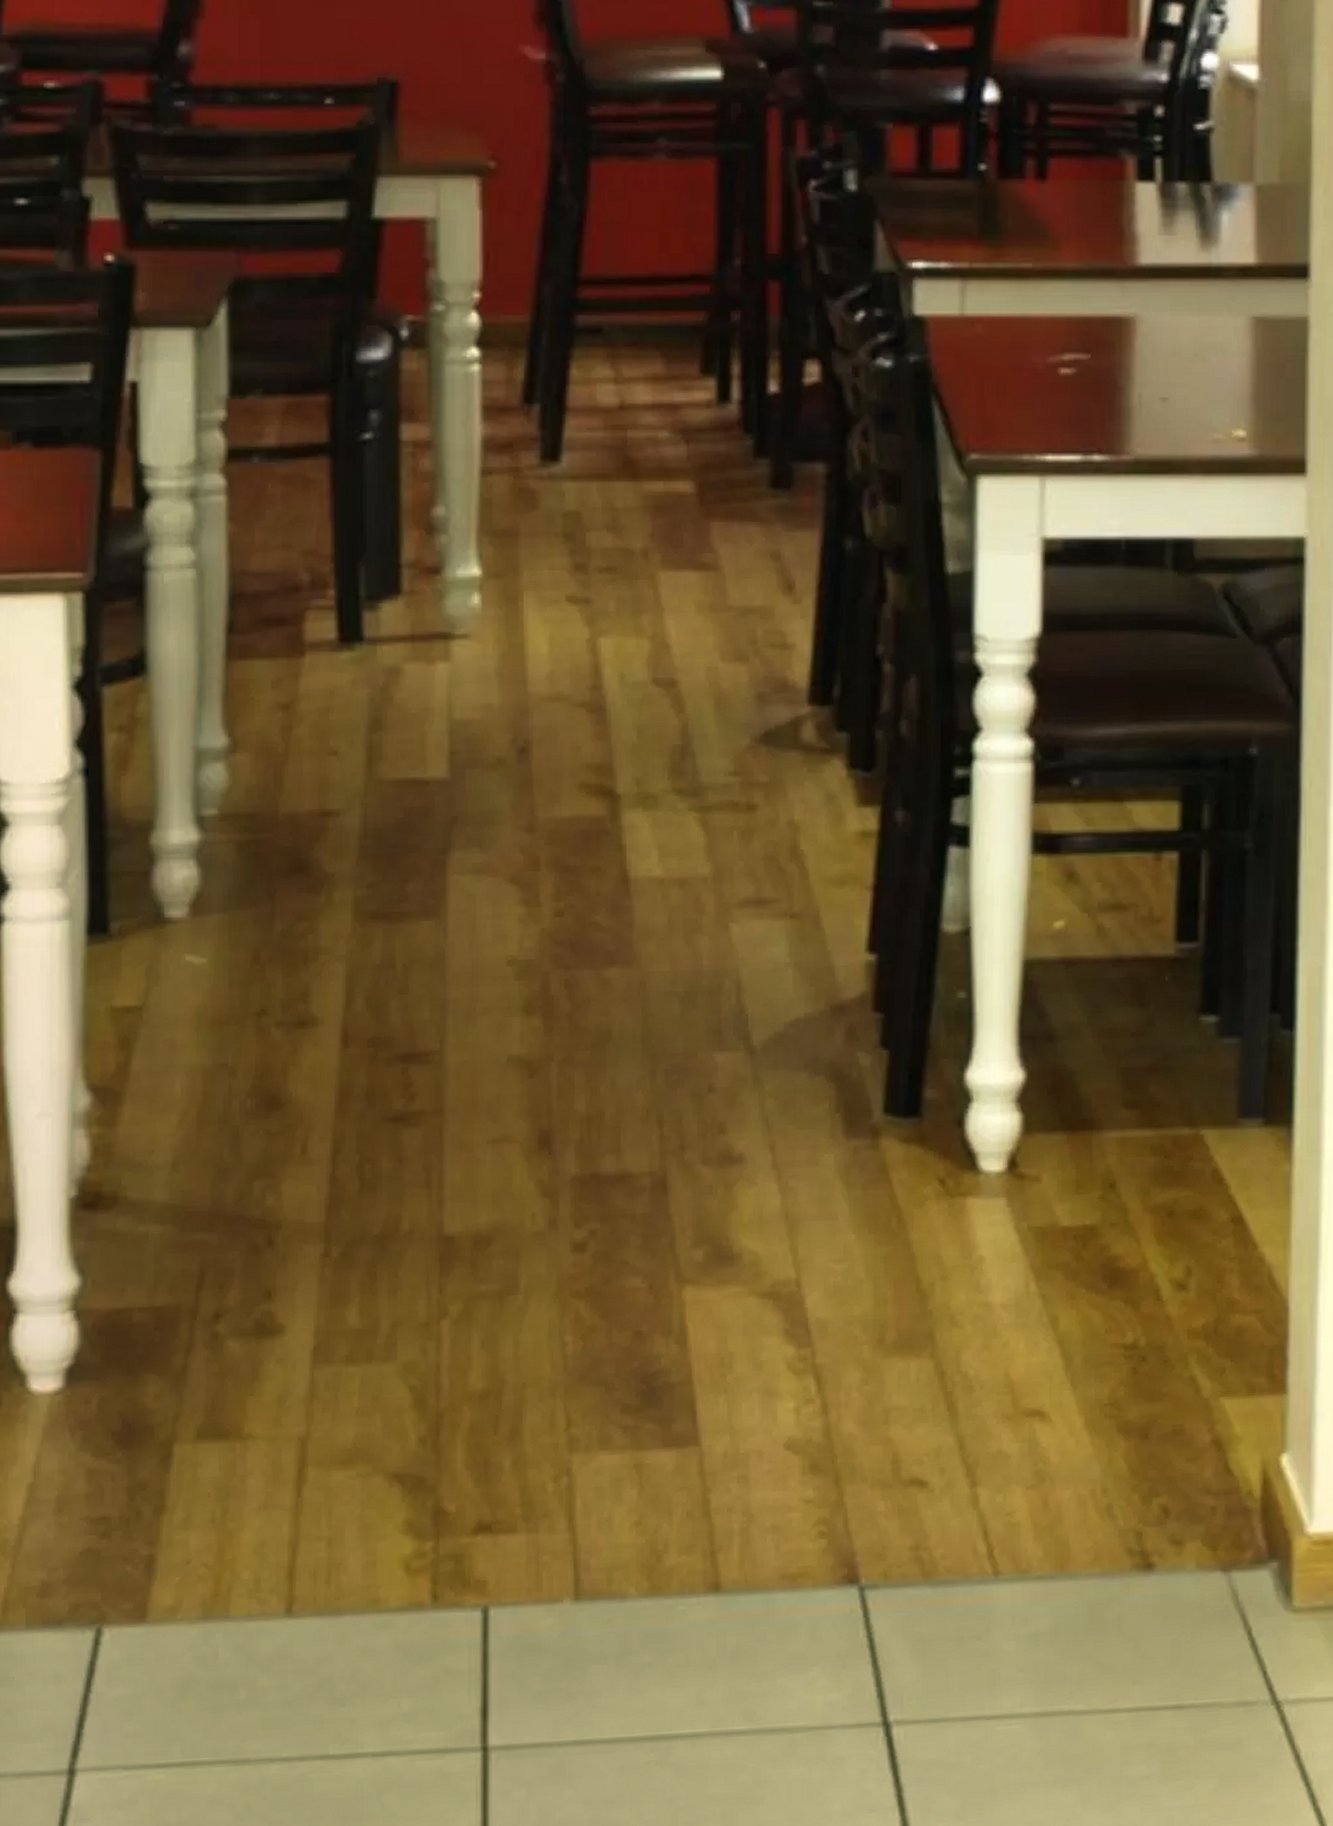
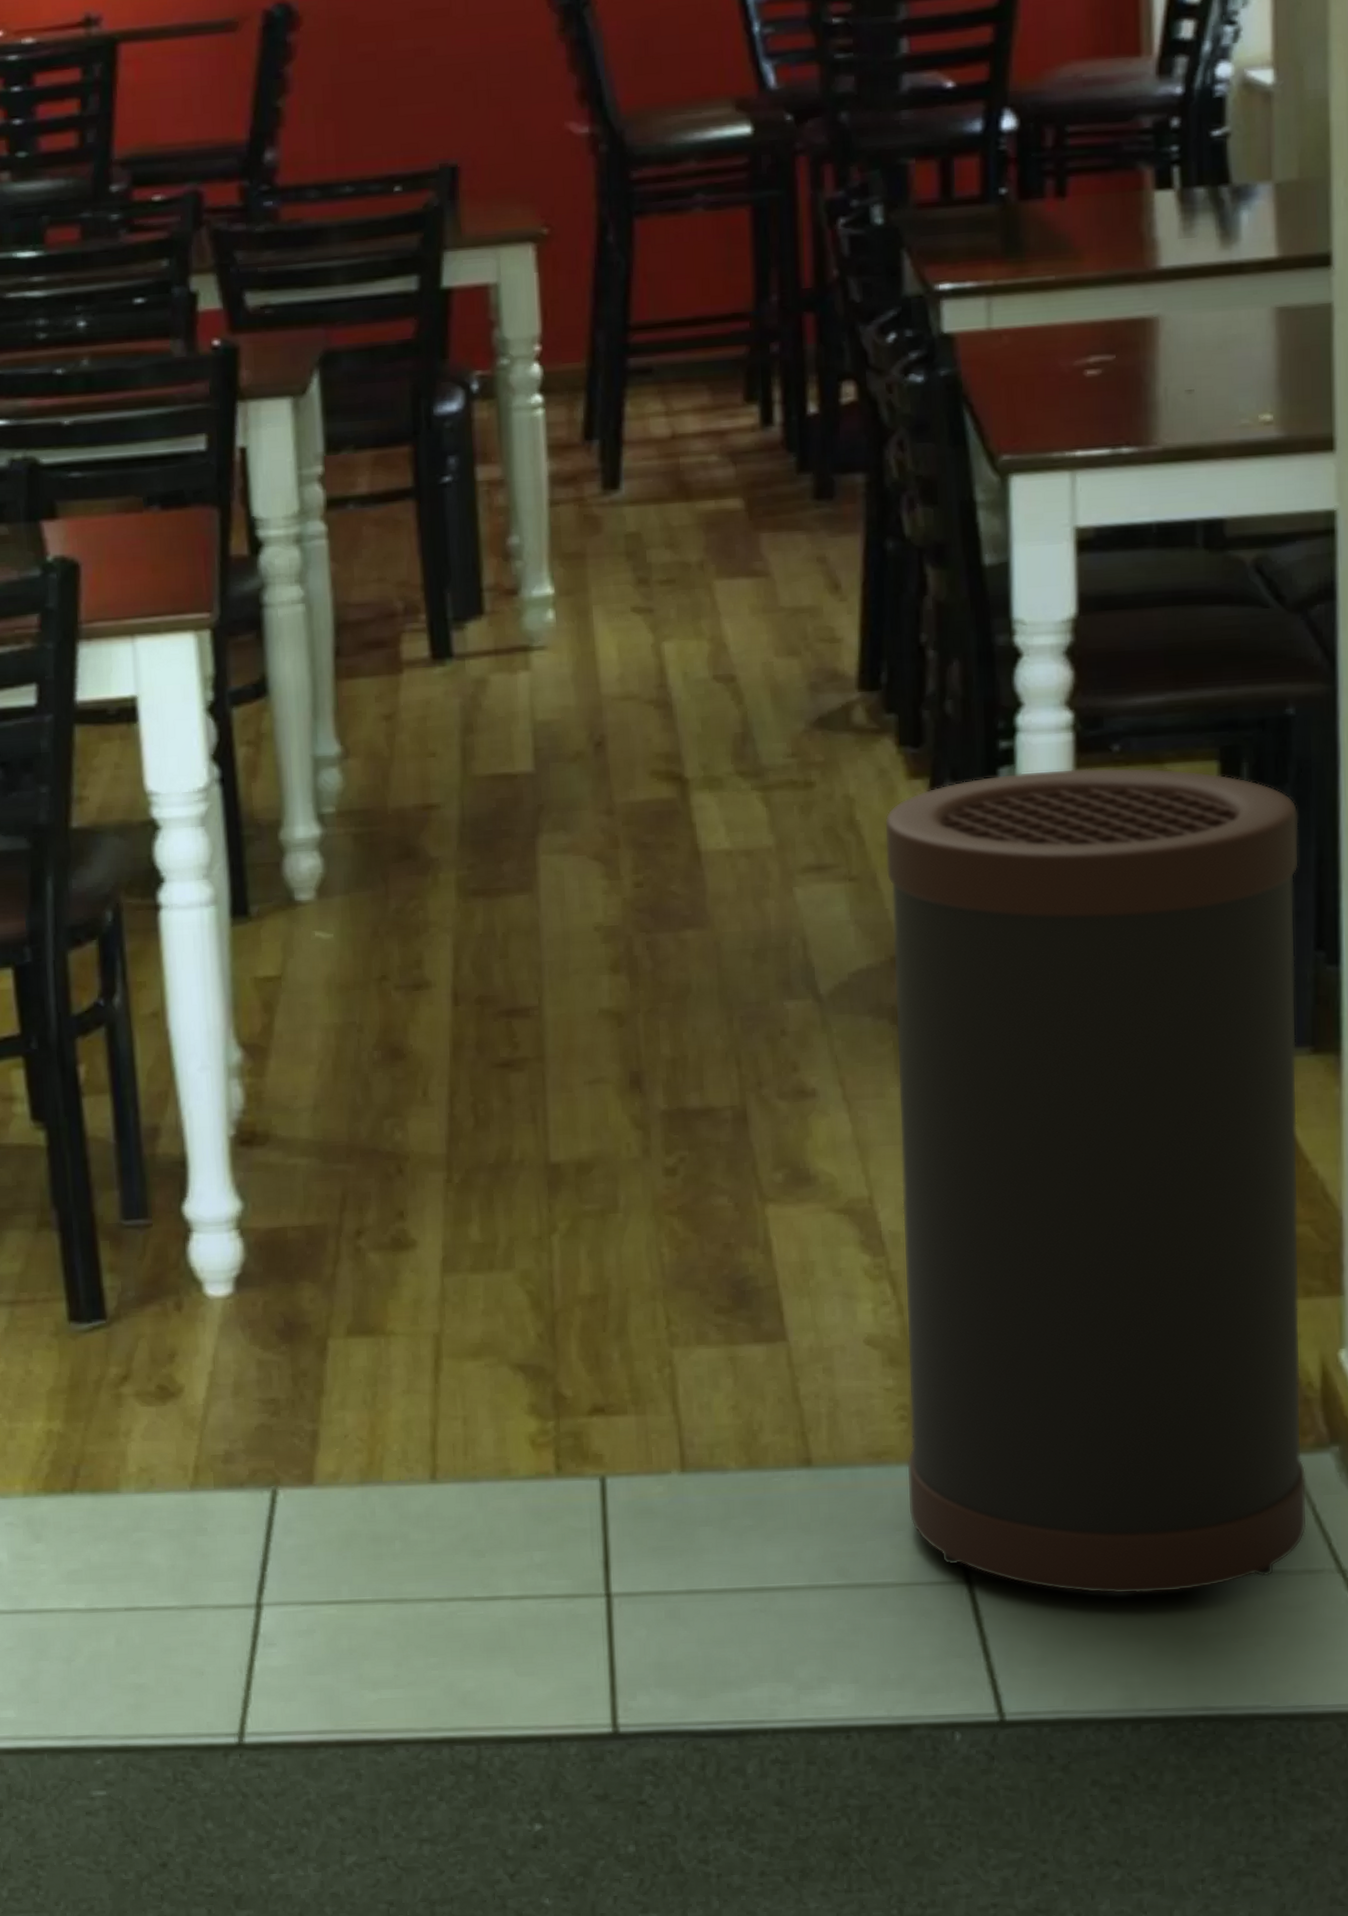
trash can: none [824,802,1258,1734] -> present [884,767,1308,1594]

